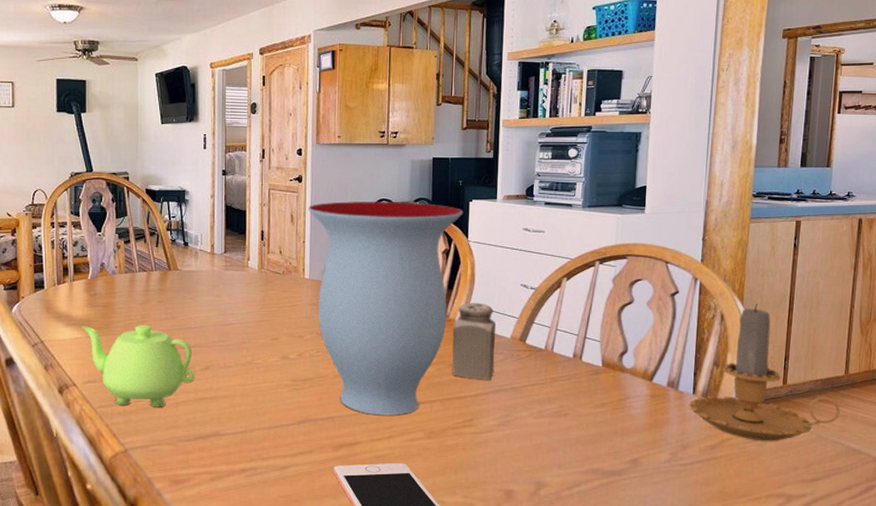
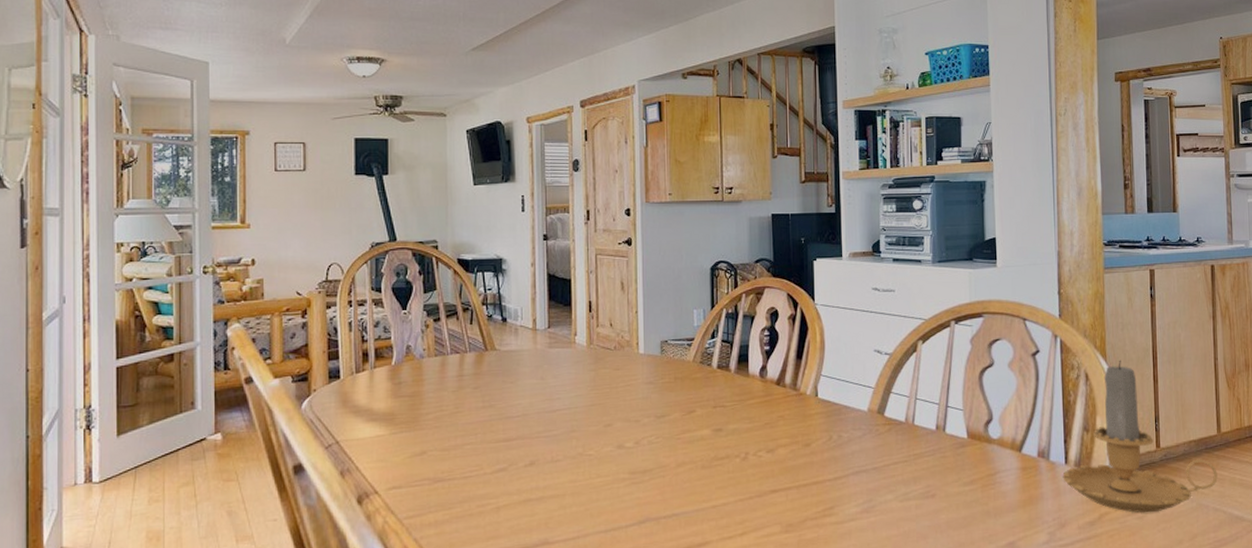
teapot: present [81,325,195,407] -> none [384,416,518,514]
vase: present [308,201,464,416] -> none [640,263,808,509]
salt shaker: present [452,303,497,380] -> none [805,372,853,461]

